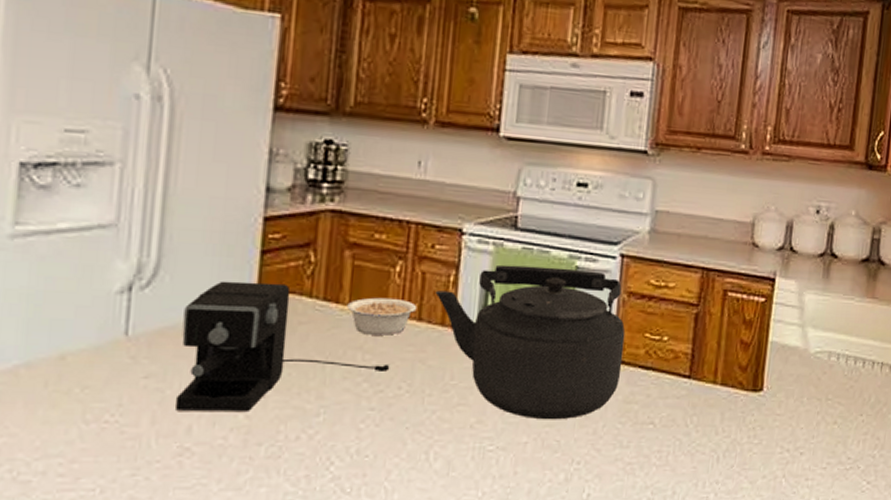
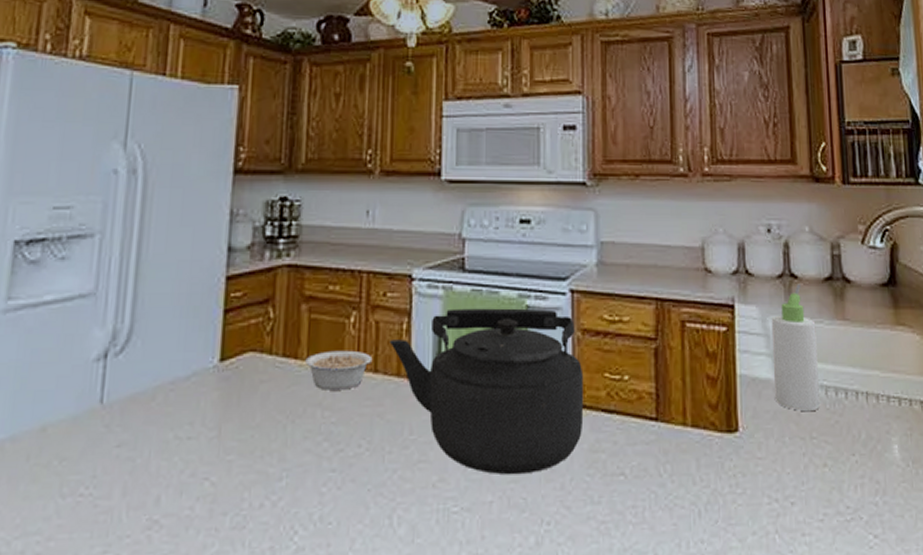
coffee maker: present [176,281,390,411] -> none [145,342,349,480]
bottle: none [799,263,847,377] -> present [771,284,820,412]

